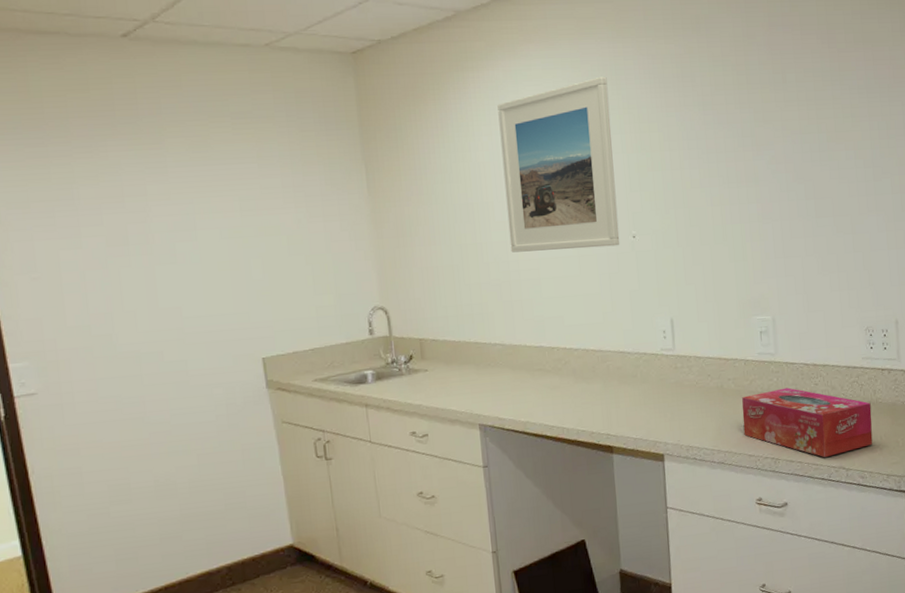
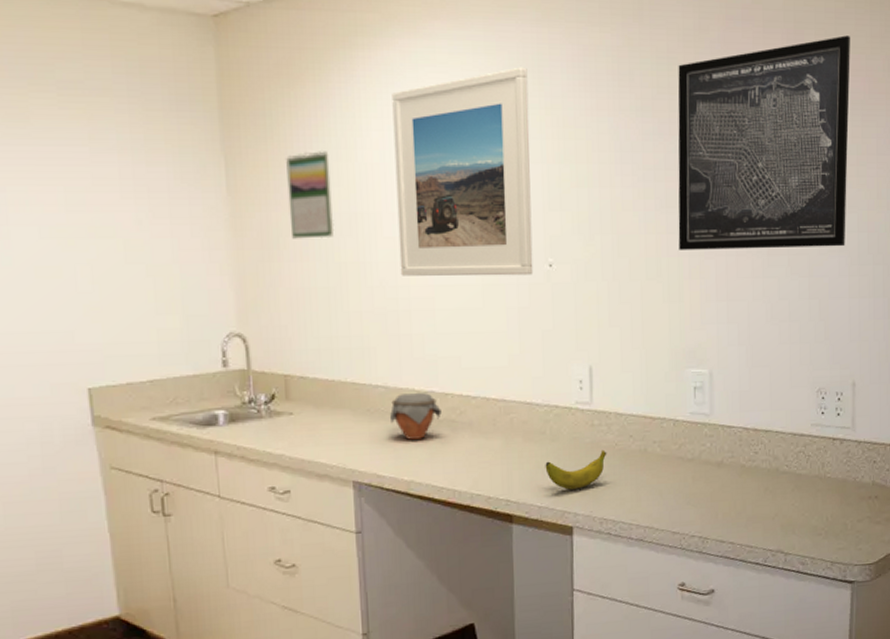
calendar: none [414,155,456,227] -> present [286,151,335,239]
jar: none [506,347,550,388] -> present [389,392,441,440]
banana: none [638,388,690,423] -> present [545,449,607,490]
wall art: none [731,32,882,218] -> present [678,35,850,250]
tissue box: present [742,387,873,457] -> none [667,455,818,538]

